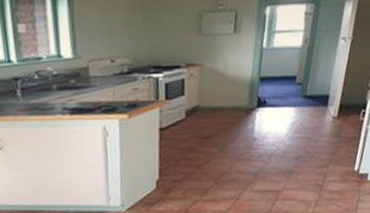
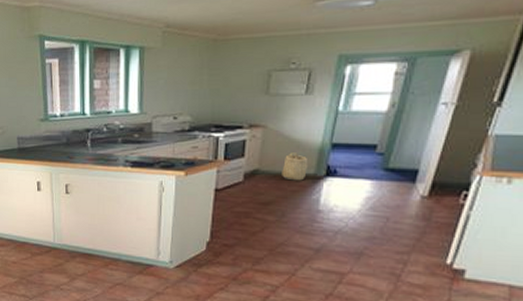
basket: none [219,88,242,114] -> present [282,153,309,181]

